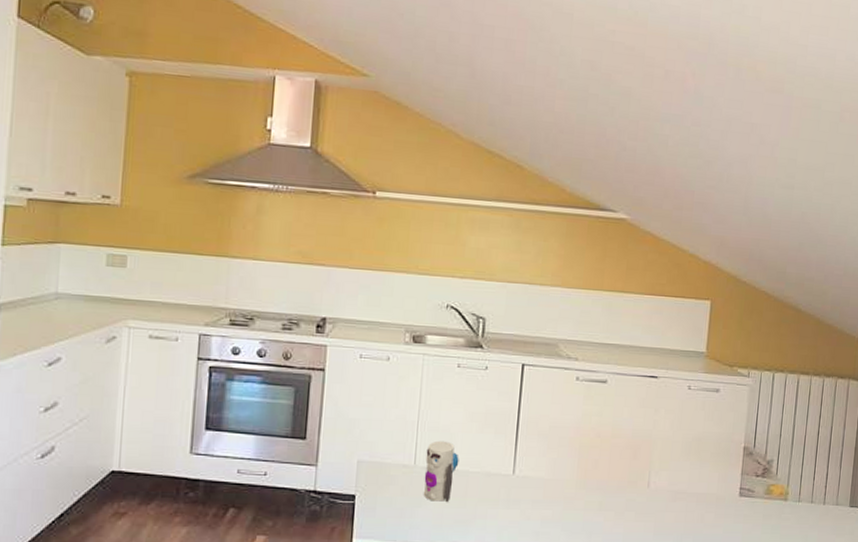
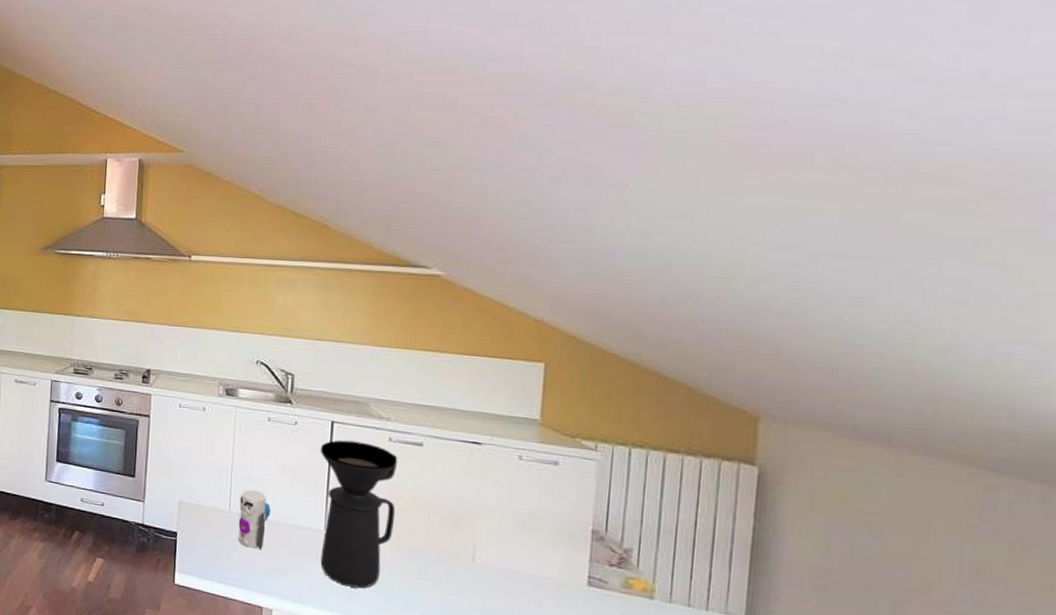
coffee maker: none [508,382,585,527] -> present [320,439,398,589]

